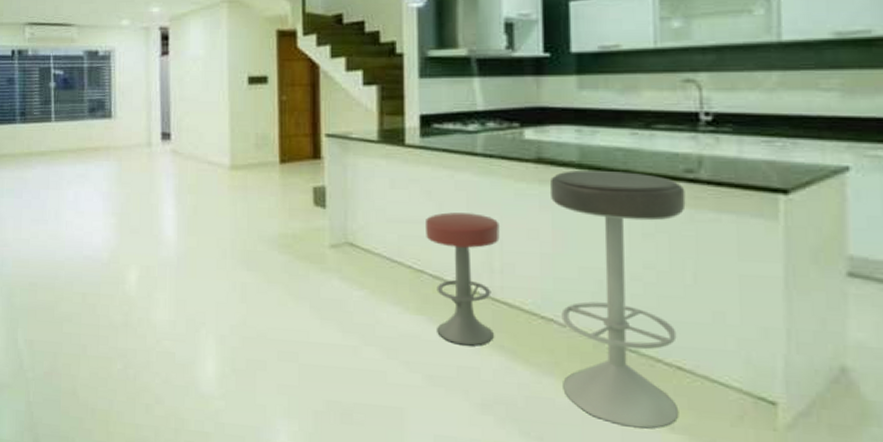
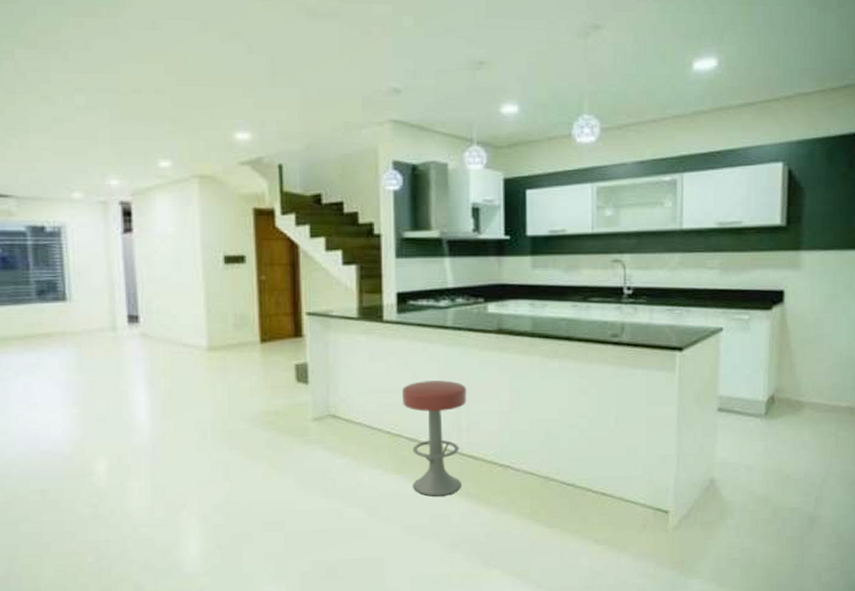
bar stool: present [549,169,686,429] -> none [508,337,611,545]

